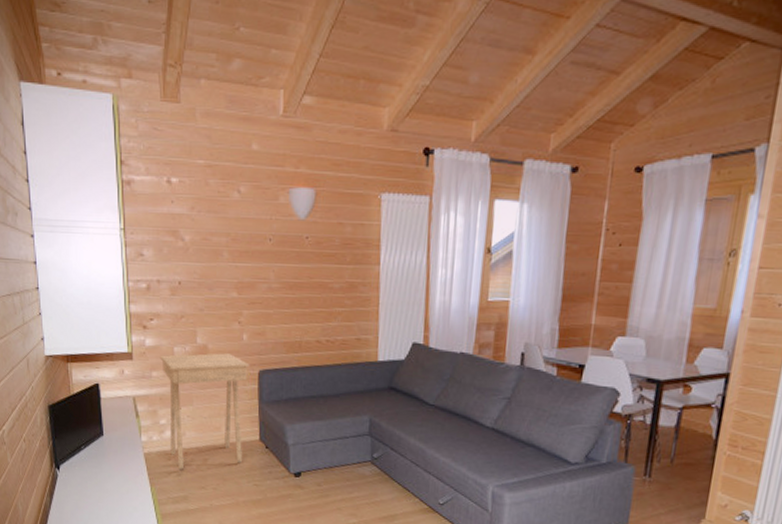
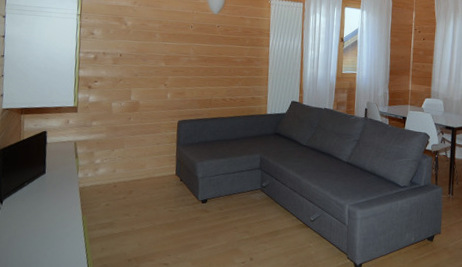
side table: present [160,353,250,471] -> none [100,107,171,201]

